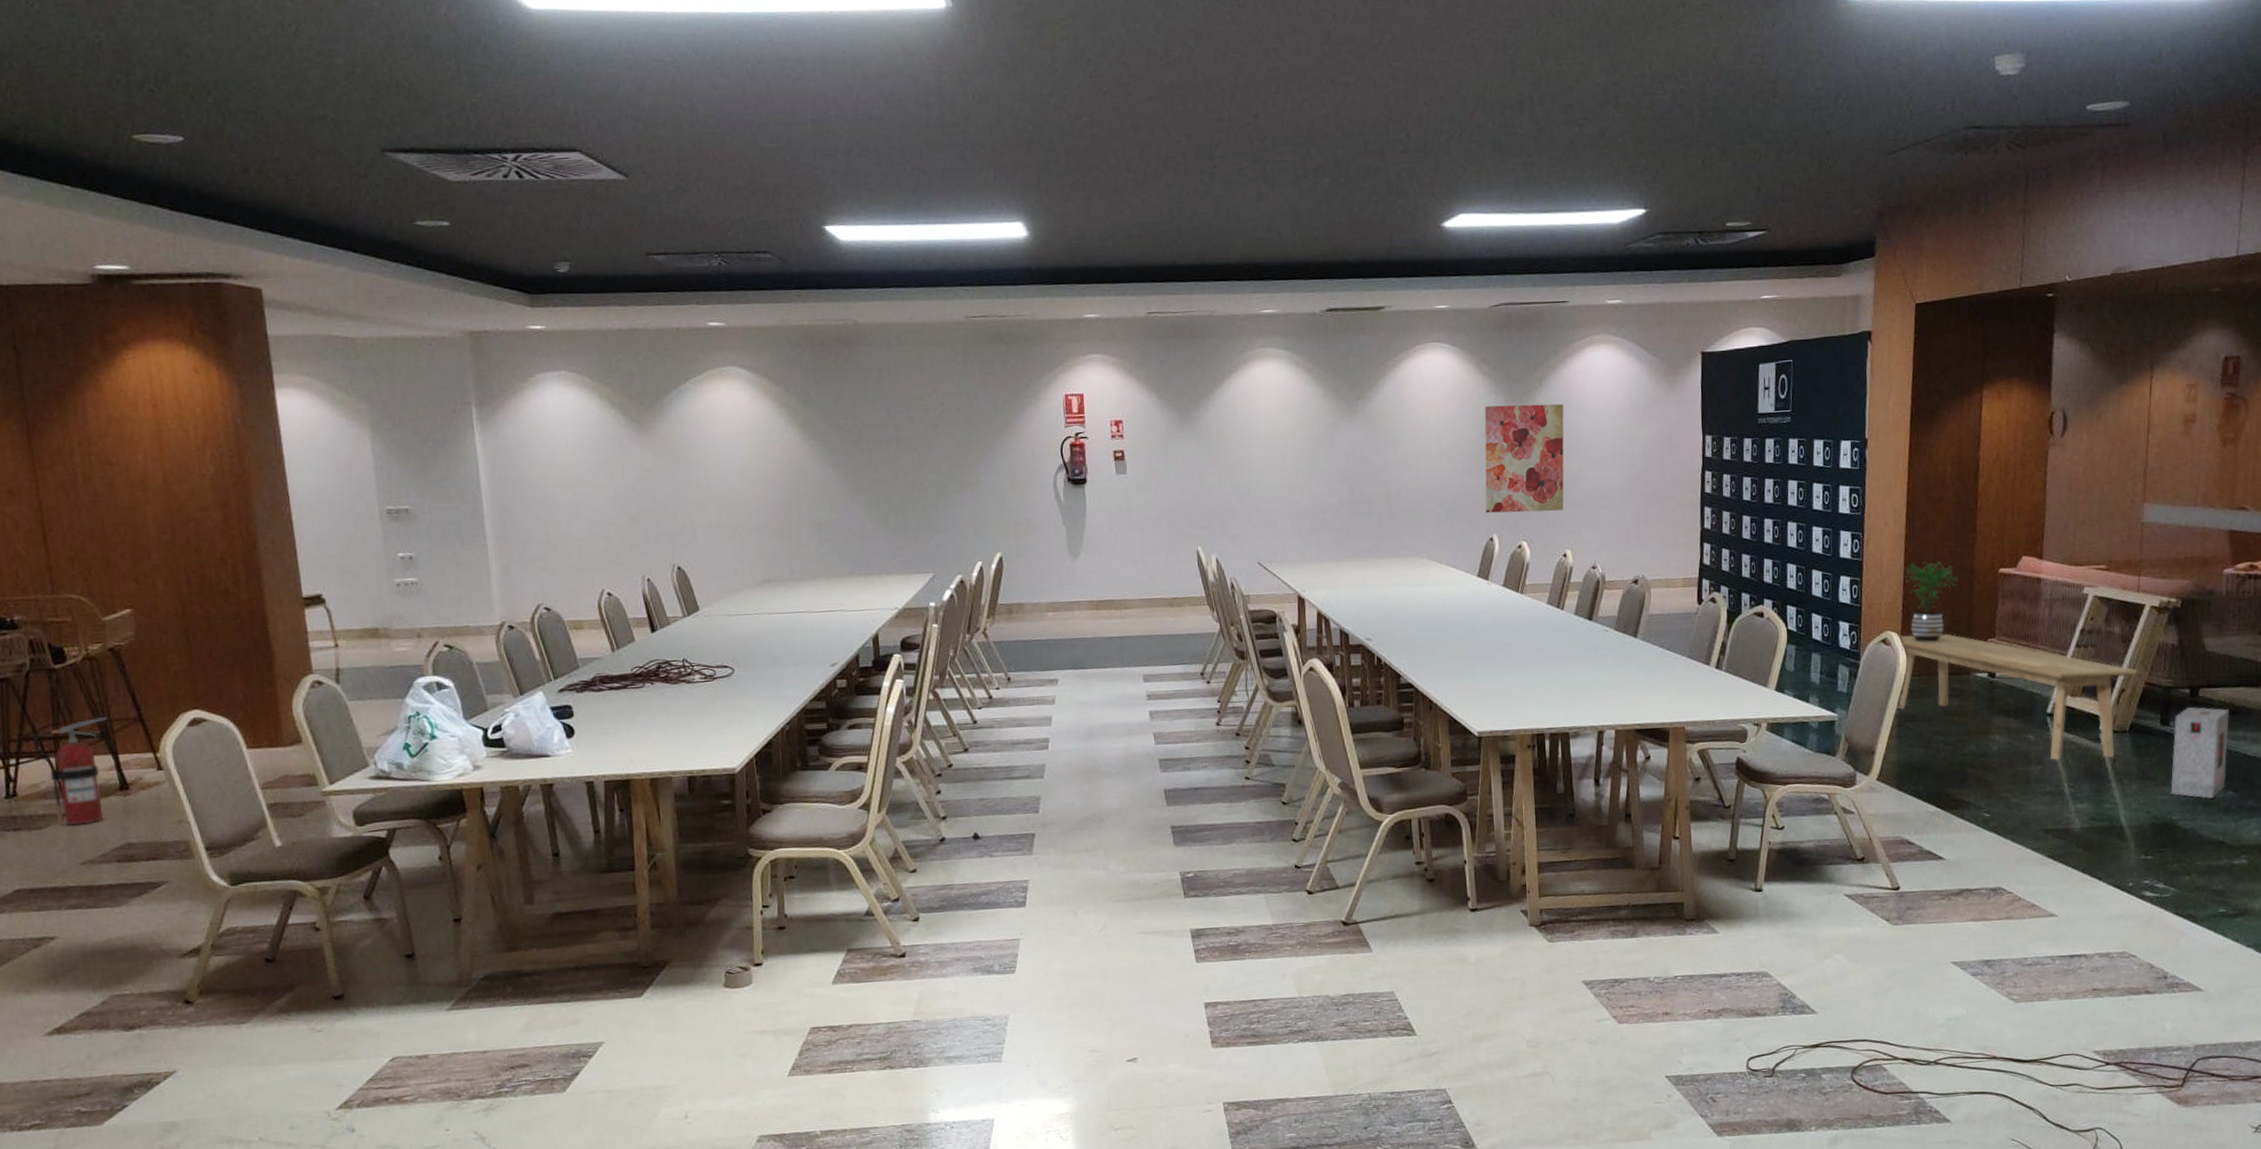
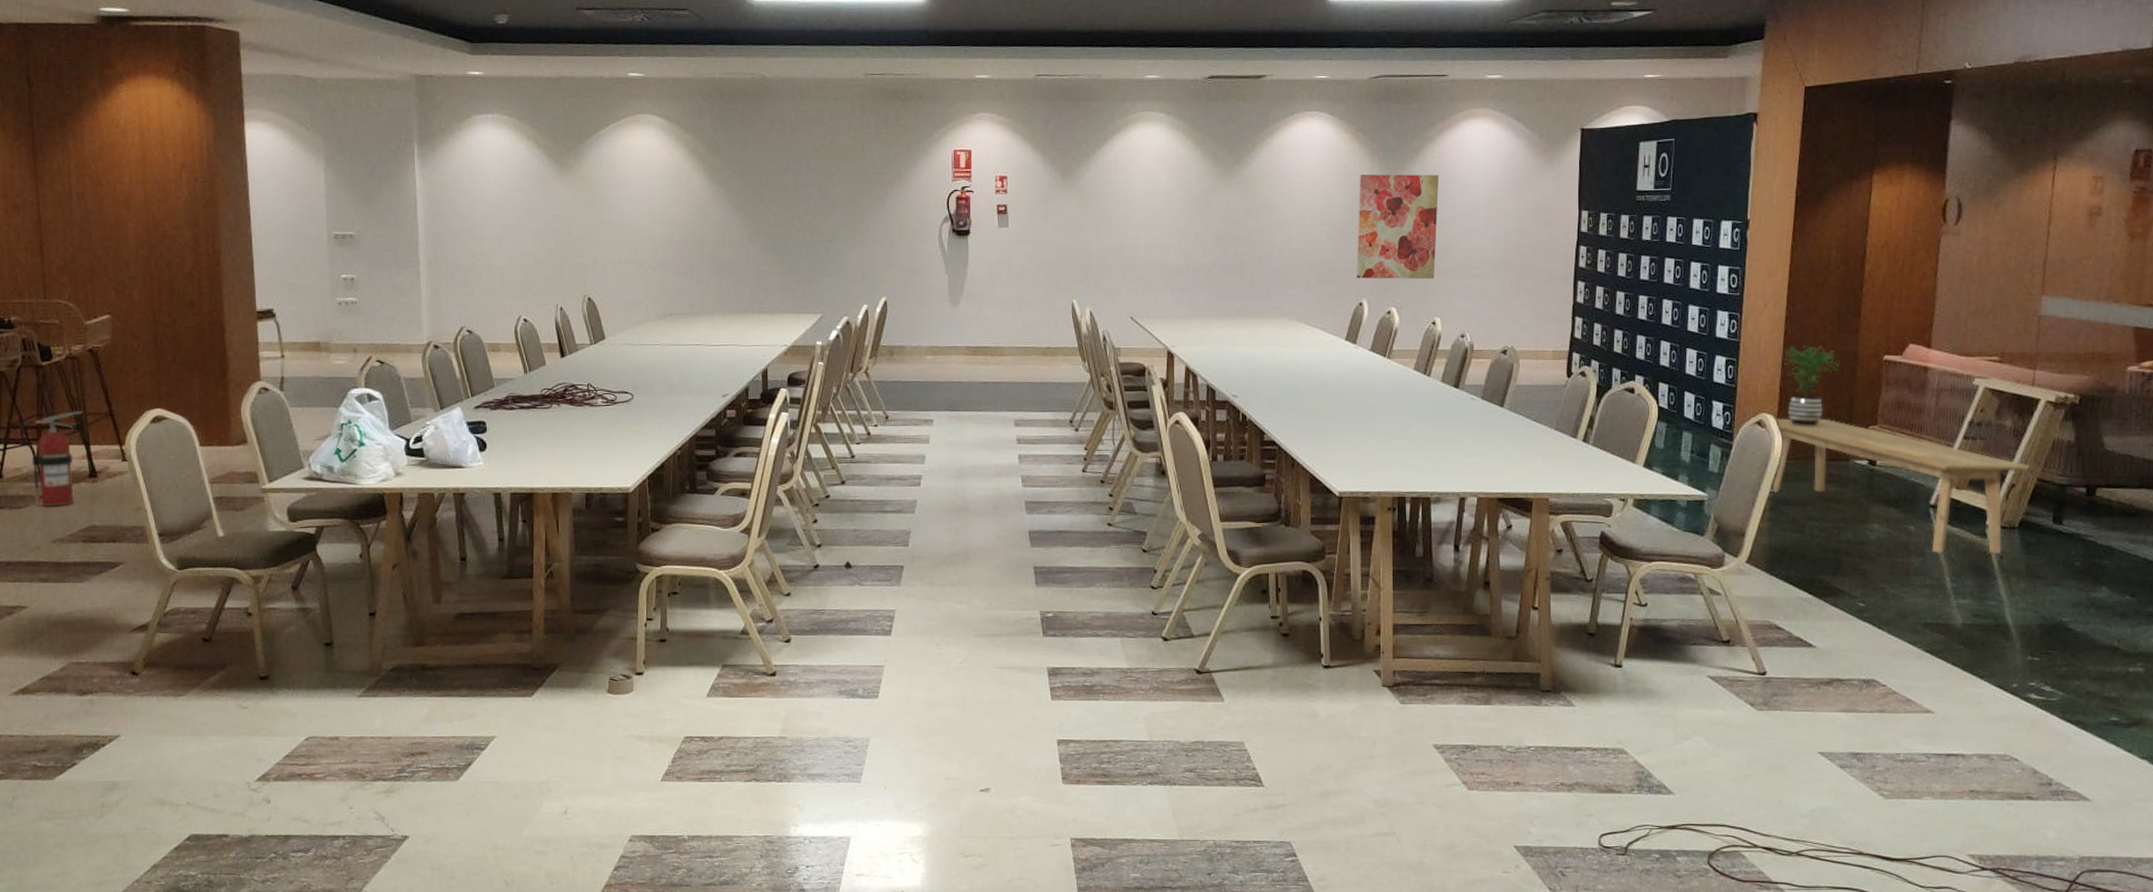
box: present [2170,706,2229,800] -> none [2061,506,2129,603]

